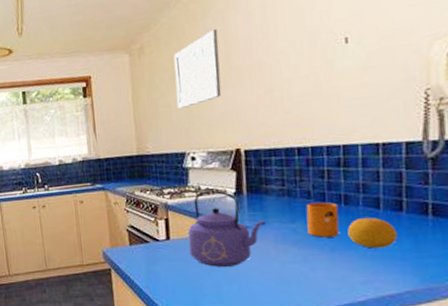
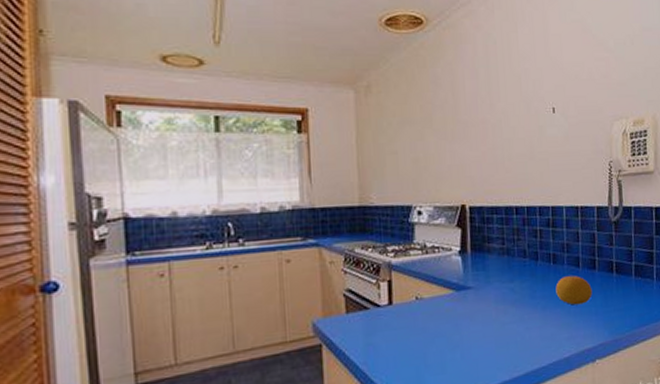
wall art: present [173,28,222,109] -> none [402,79,449,157]
kettle: present [188,190,266,267] -> none [412,248,488,333]
mug: present [306,202,339,238] -> none [522,261,549,296]

